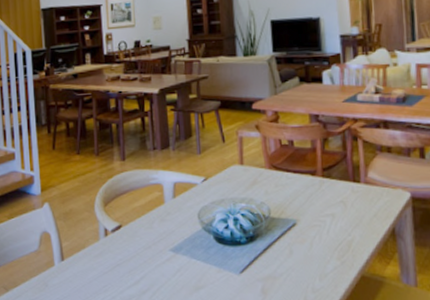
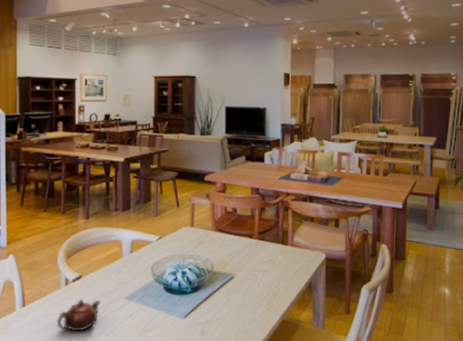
teapot: none [98,251,144,289] -> present [56,298,101,332]

